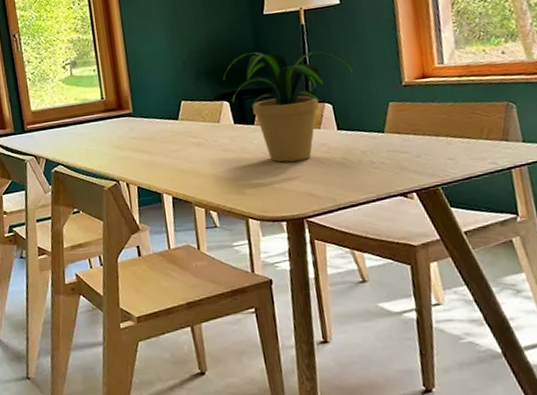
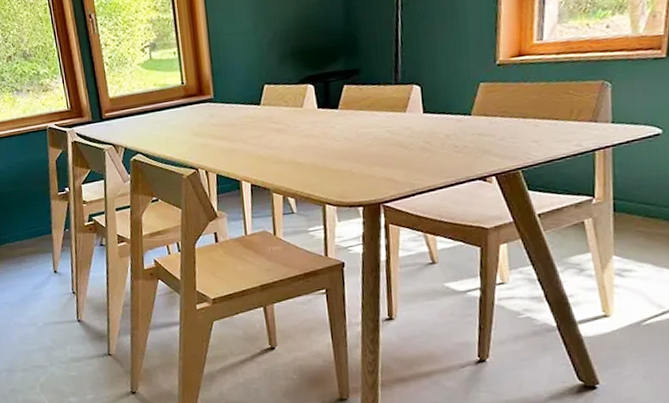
potted plant: present [223,51,353,163] -> none [309,28,446,148]

